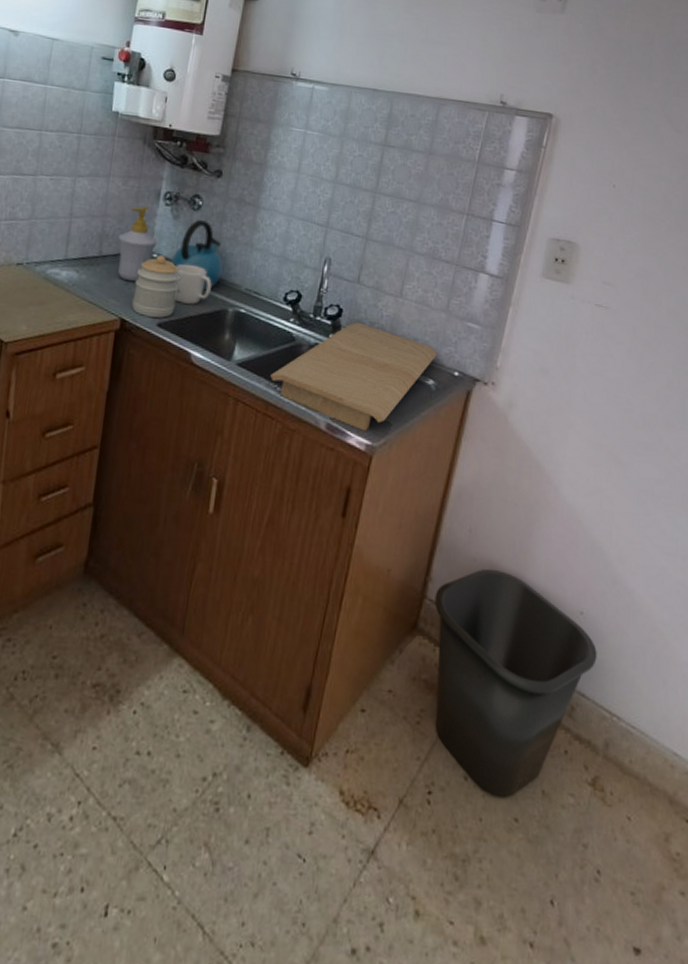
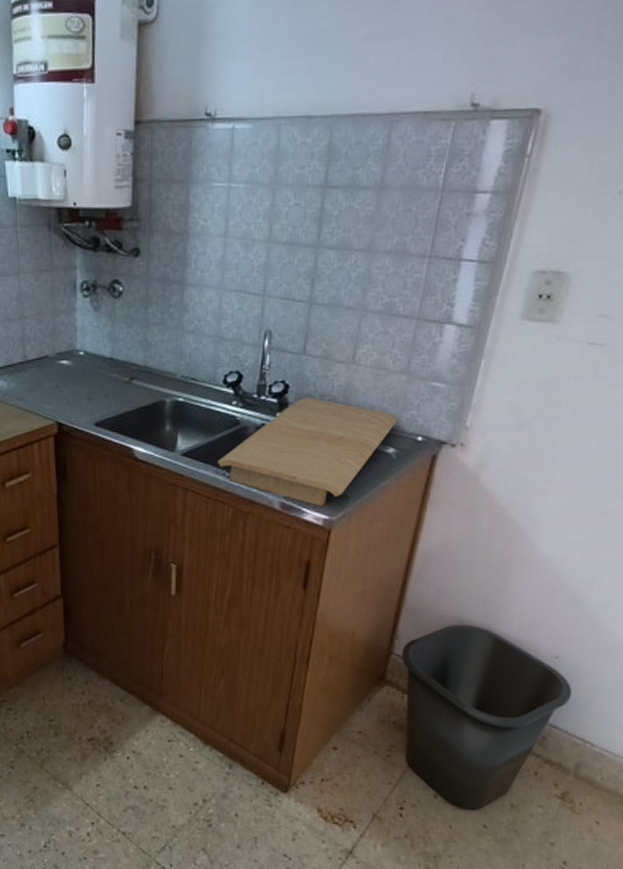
soap bottle: present [118,206,158,282] -> none [40,300,82,384]
jar: present [132,255,180,318] -> none [65,352,111,417]
kettle: present [170,219,223,289] -> none [98,307,154,382]
mug: present [174,263,212,305] -> none [104,357,145,399]

